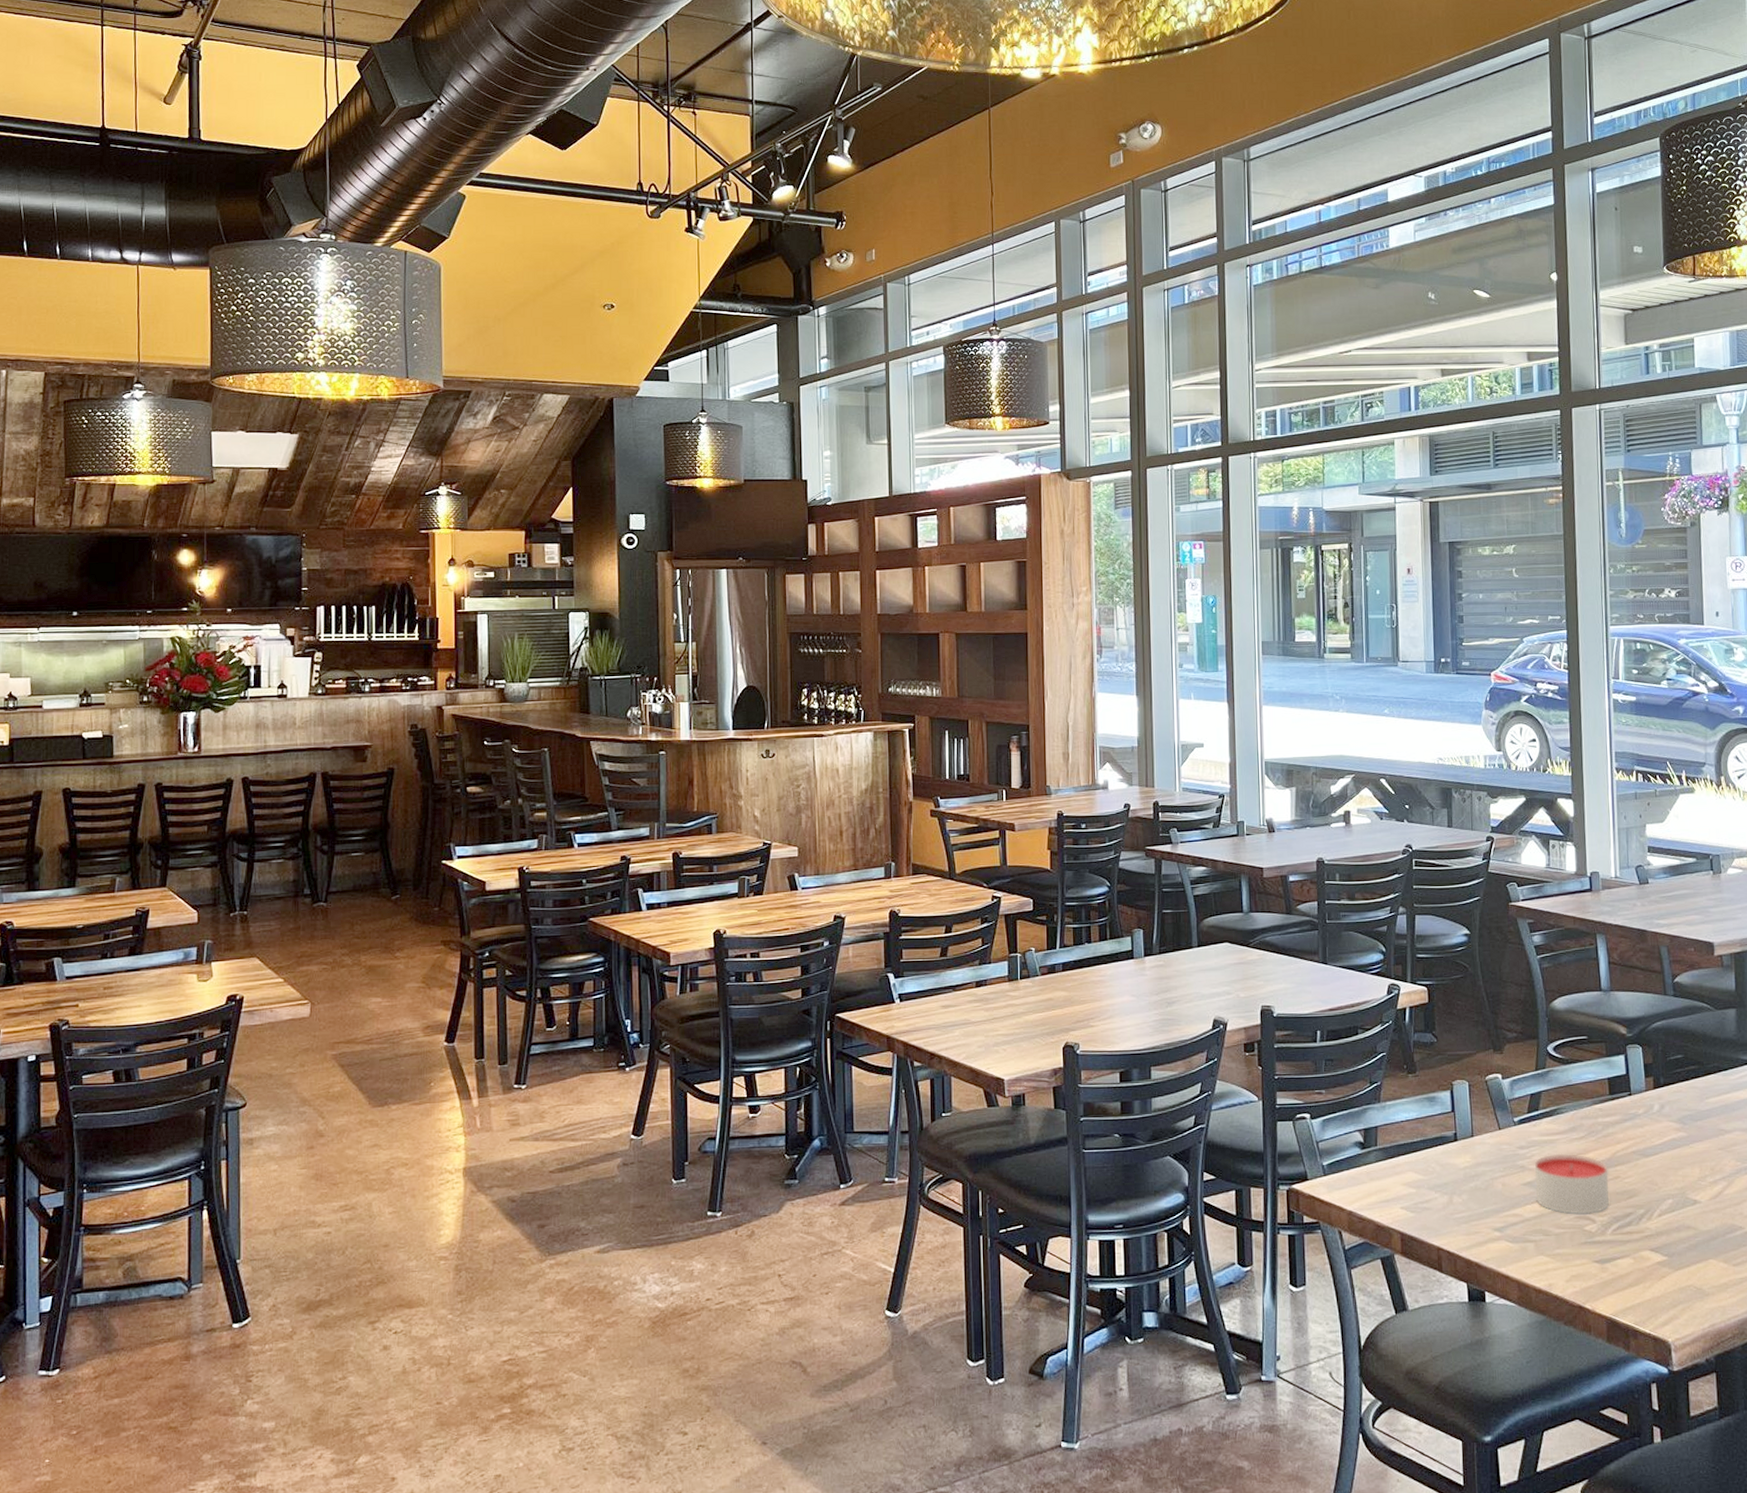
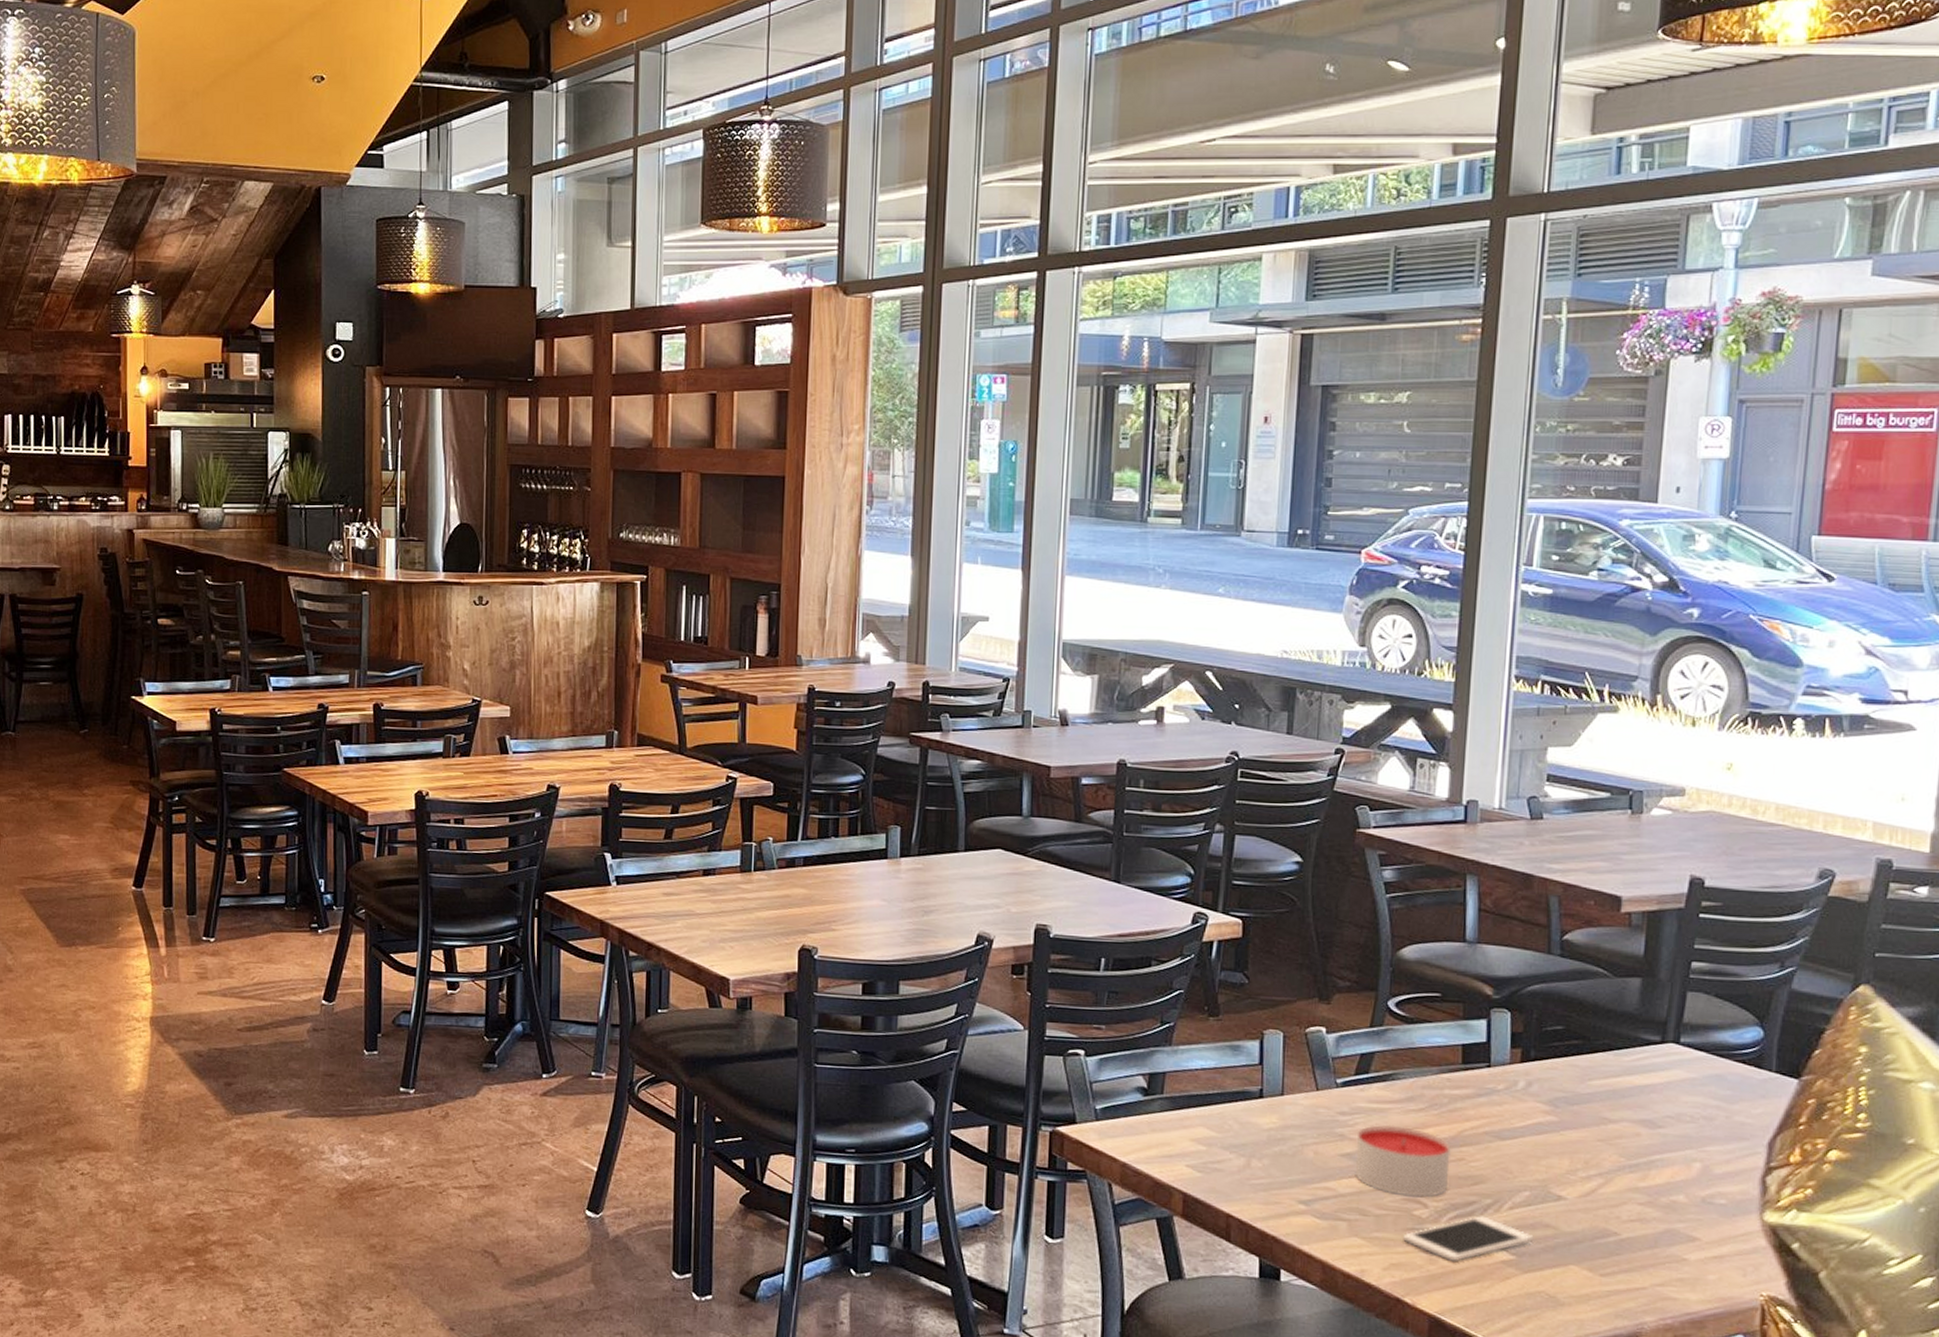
cell phone: none [1579,1225,1680,1267] -> present [1403,1216,1534,1261]

